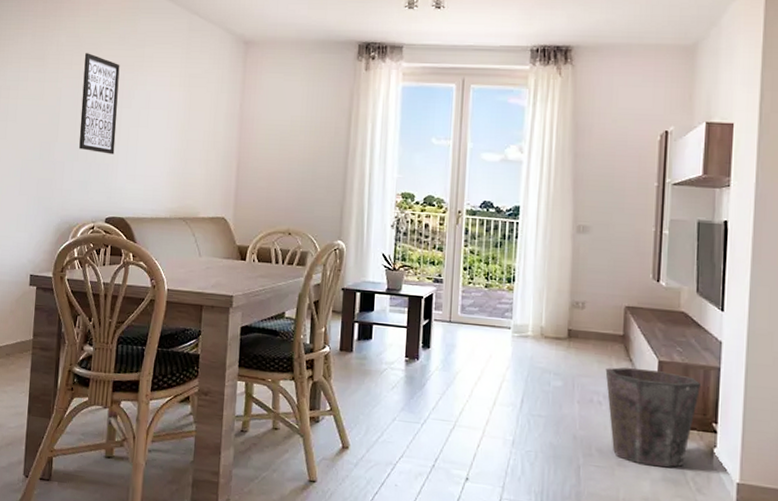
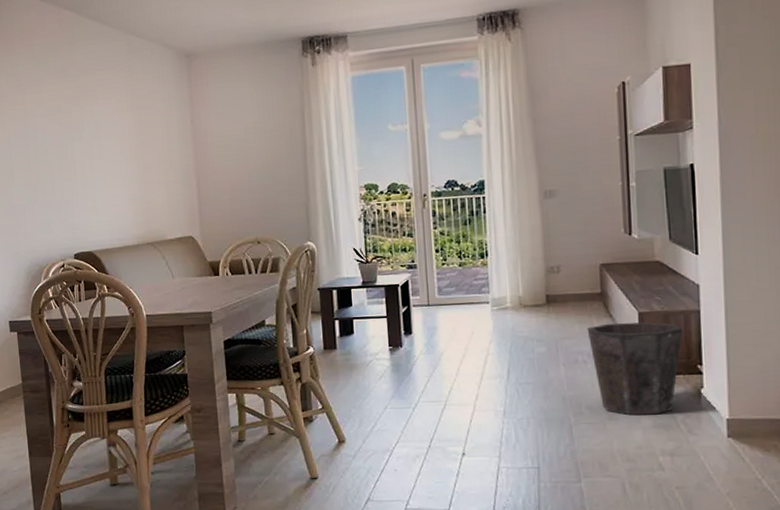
wall art: present [79,53,120,155] -> none [28,90,73,191]

